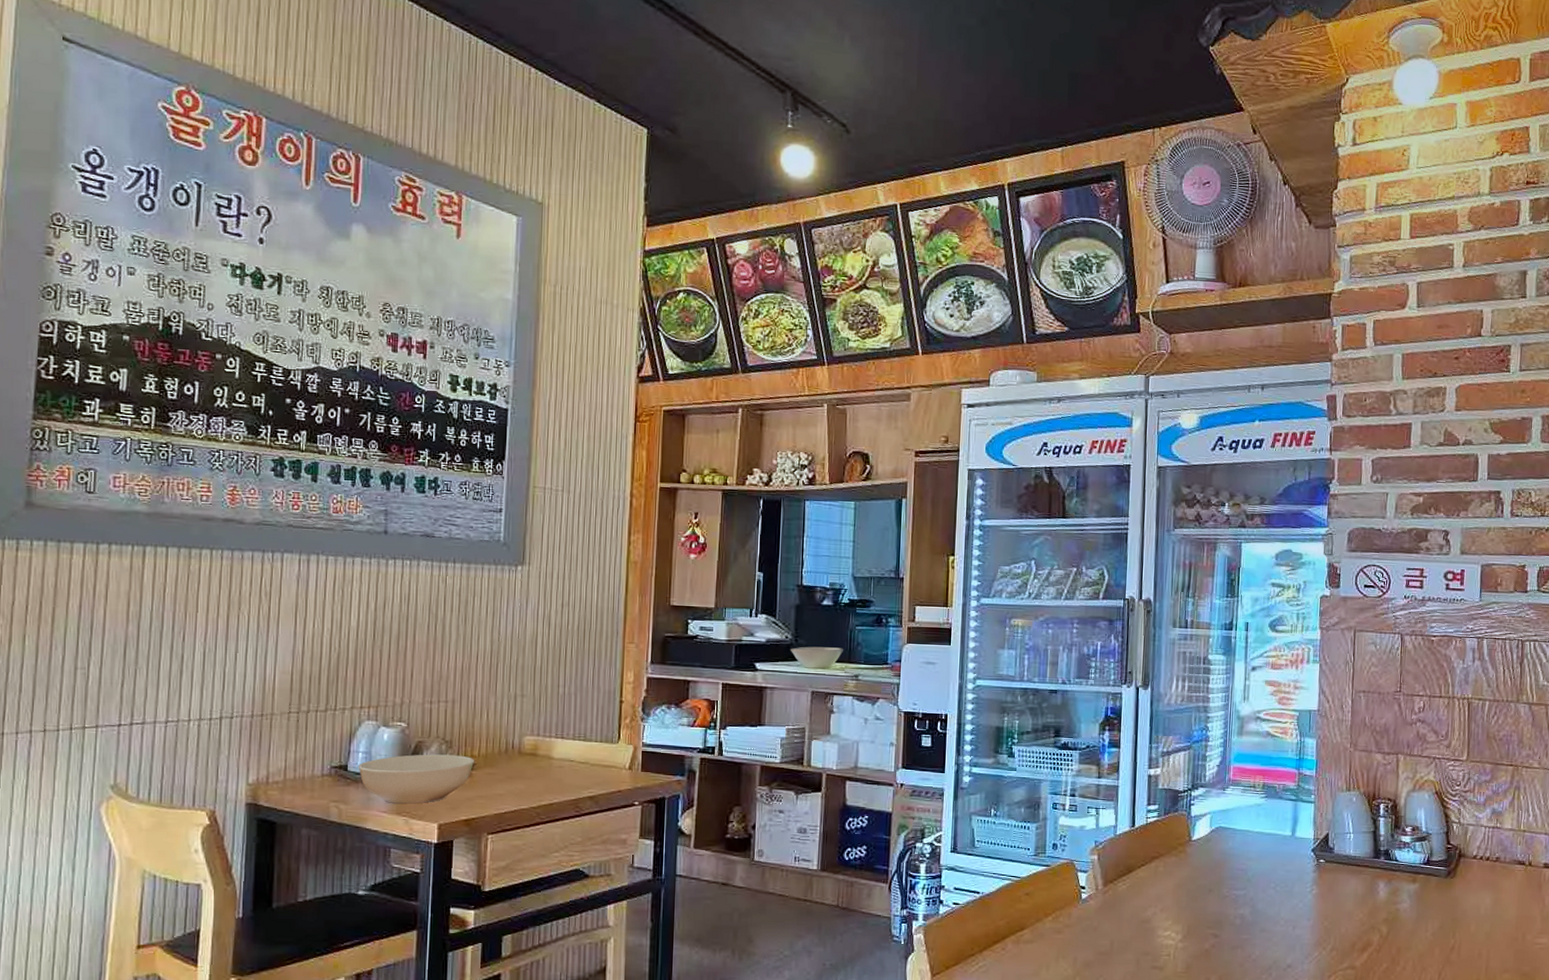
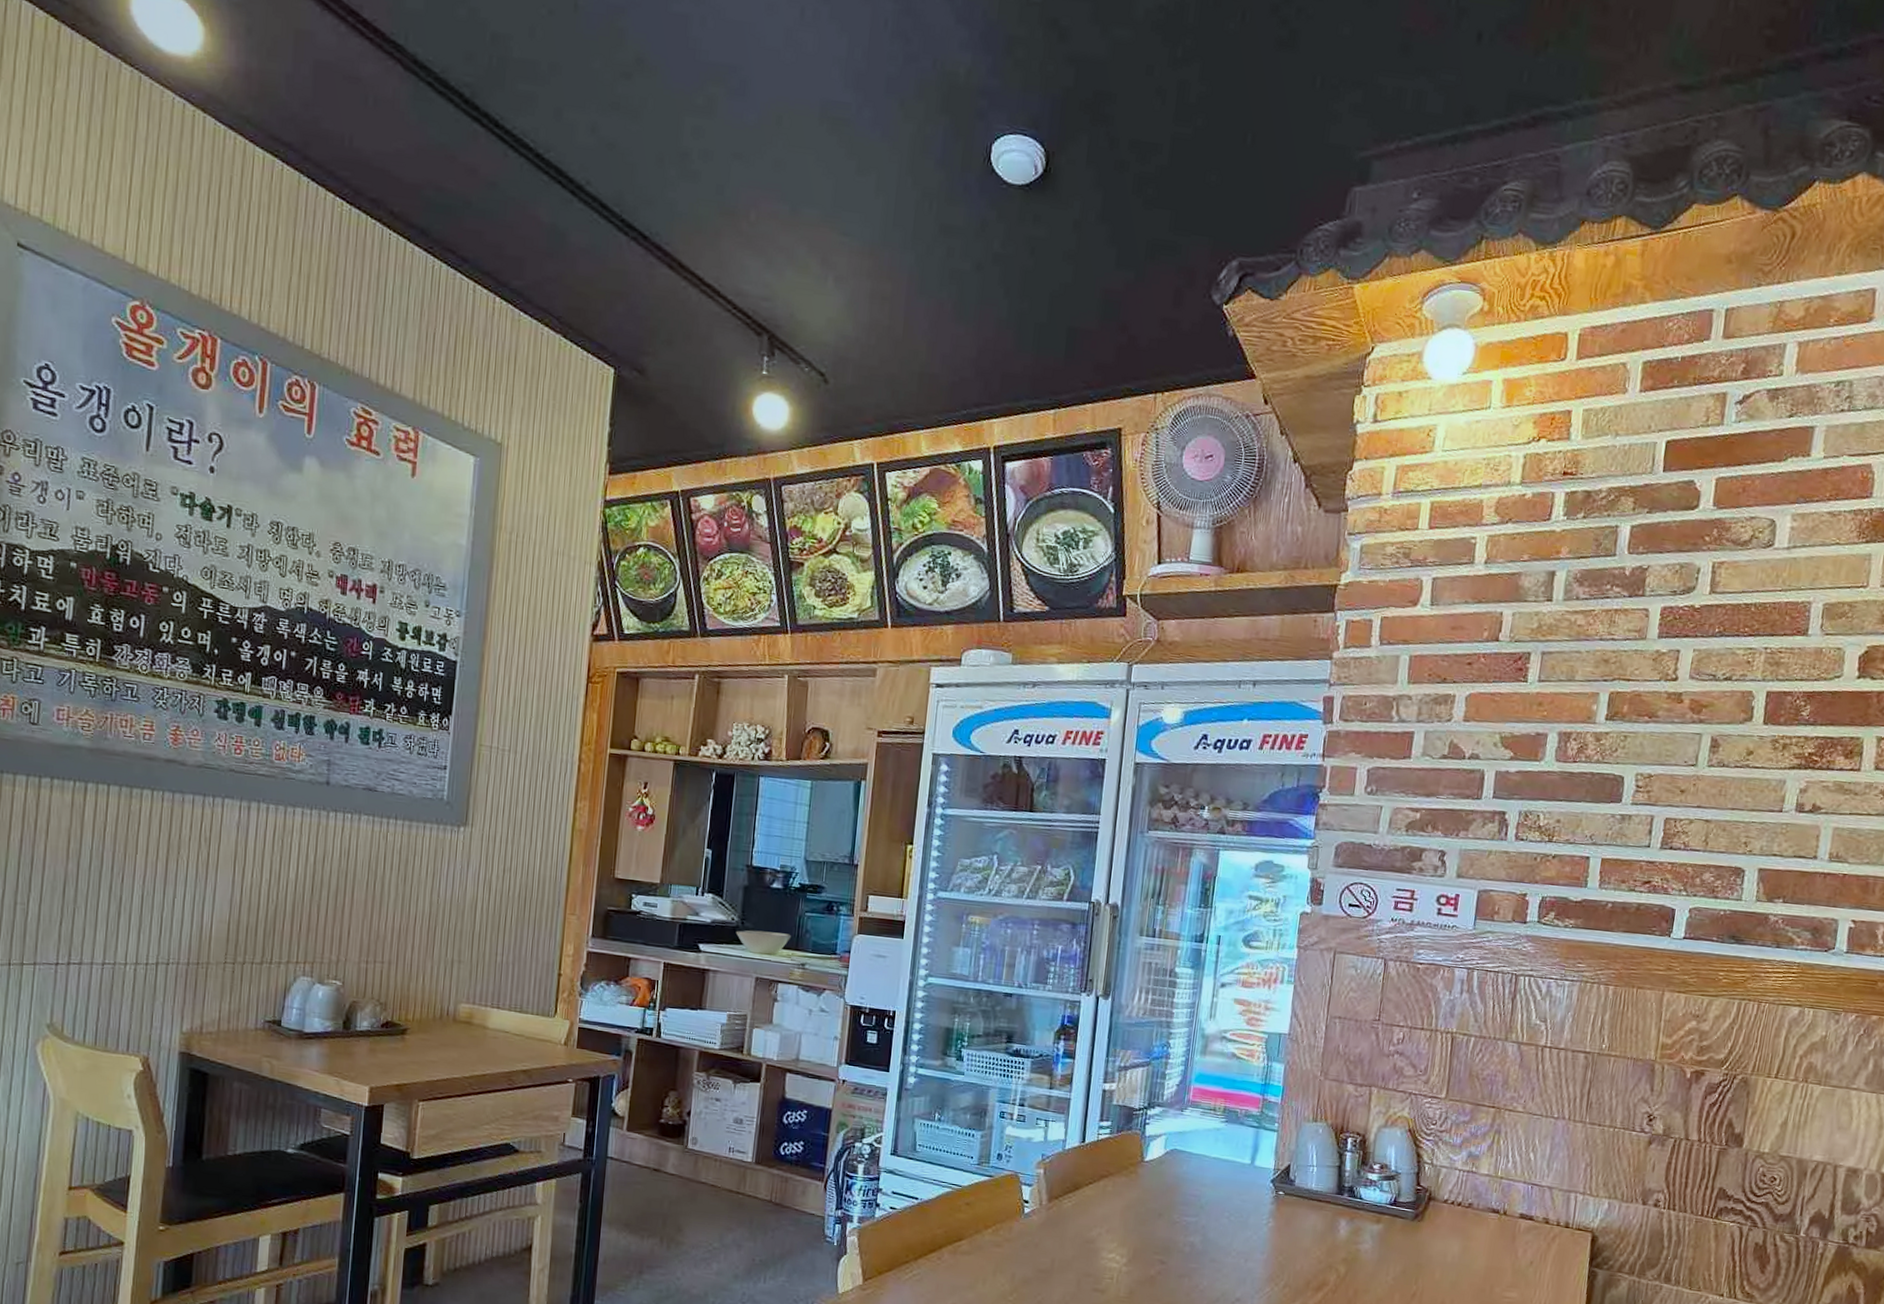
bowl: present [358,754,475,804] -> none [291,1014,409,1065]

